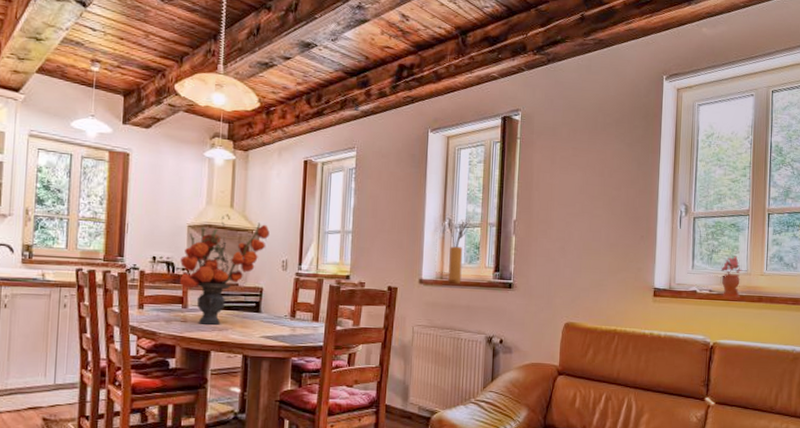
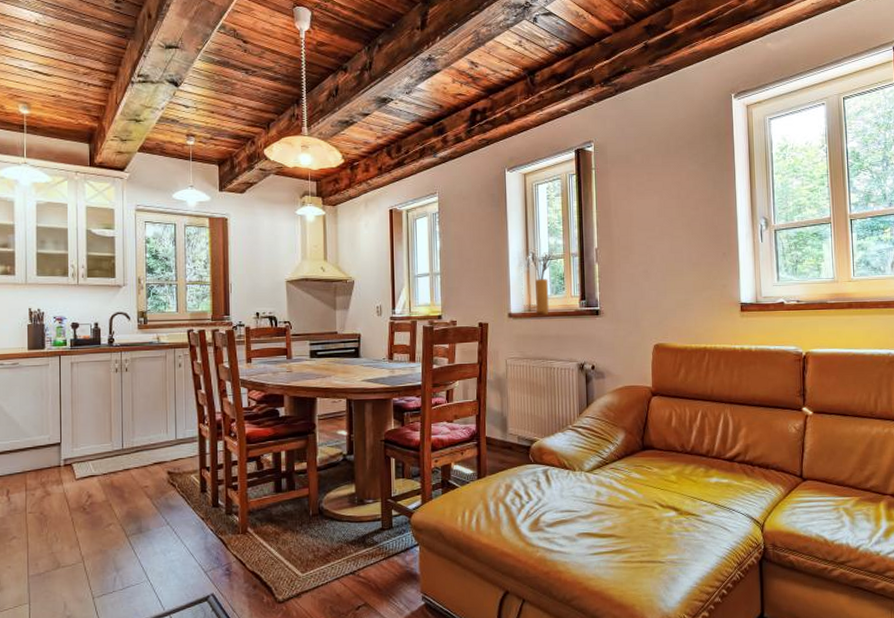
bouquet: present [179,215,270,325] -> none [282,268,363,373]
potted flower: present [721,256,742,298] -> none [807,265,829,307]

